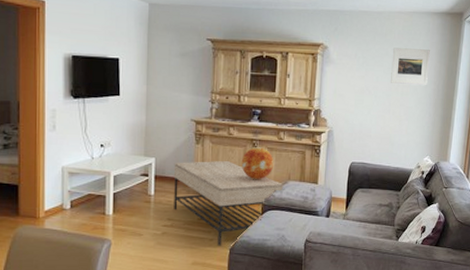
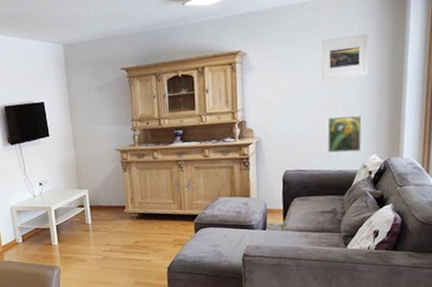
coffee table: present [173,160,283,246] -> none [105,184,214,266]
decorative sphere: present [241,147,274,180] -> none [168,167,202,200]
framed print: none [390,118,420,152] -> present [327,115,362,153]

